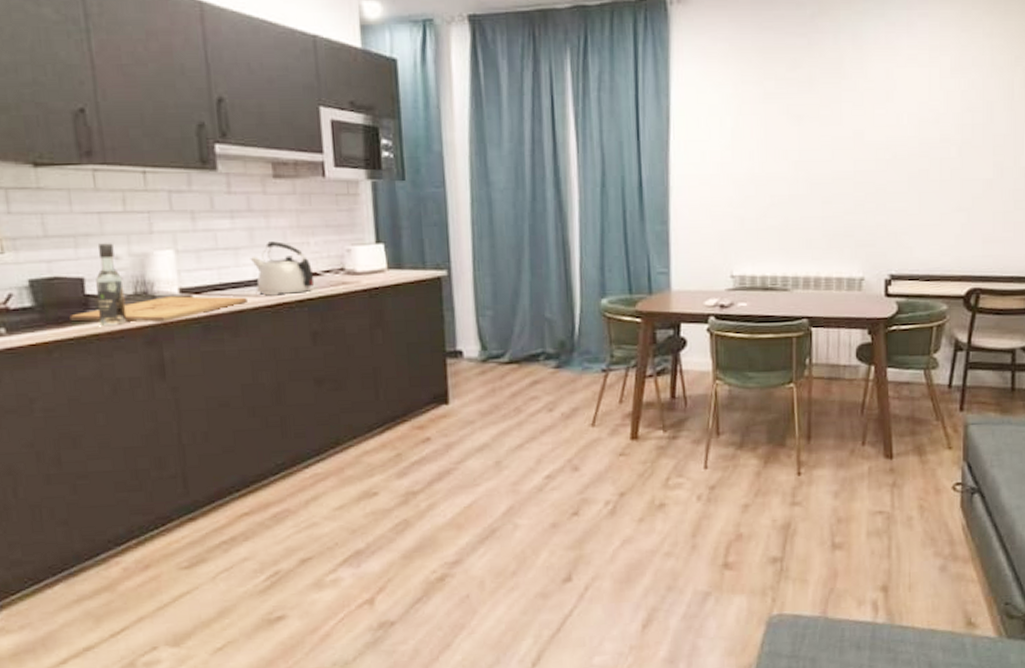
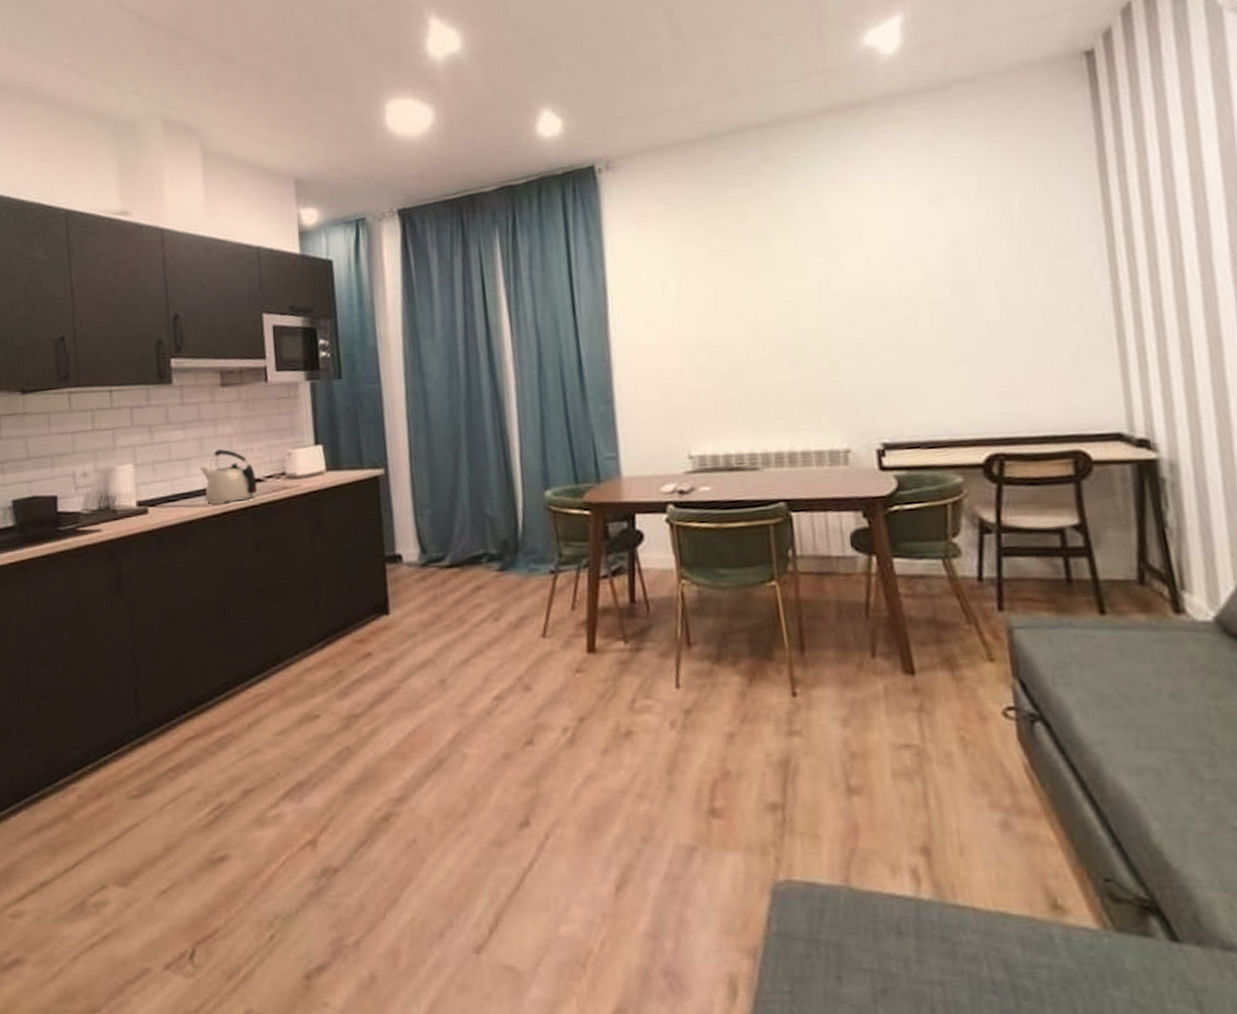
cutting board: present [69,296,247,323] -> none [44,507,196,539]
bottle: present [96,243,127,327] -> none [66,461,92,543]

